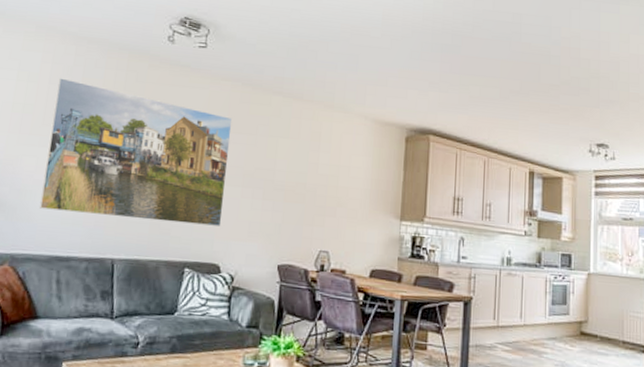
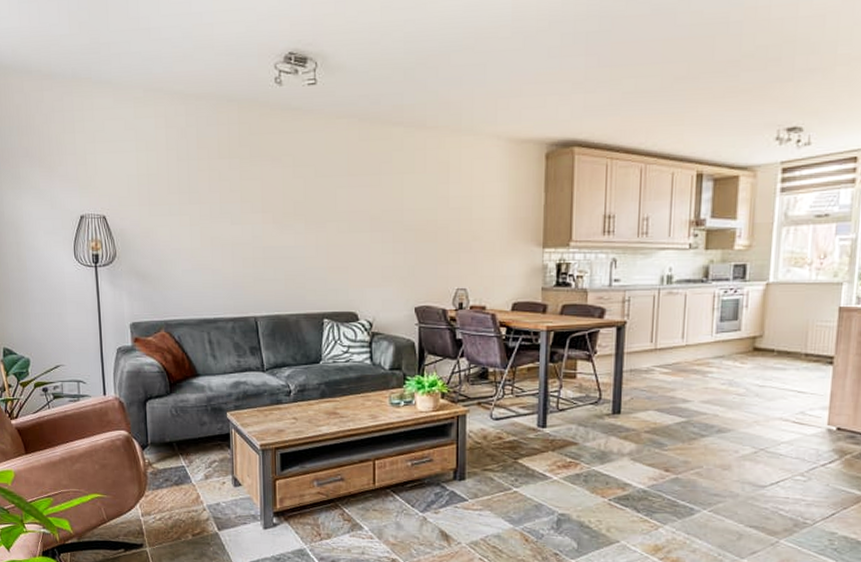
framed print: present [38,78,233,226] -> none [175,142,354,277]

